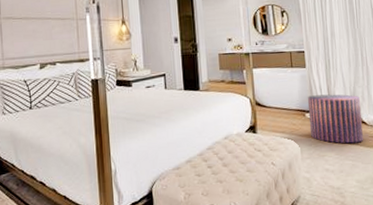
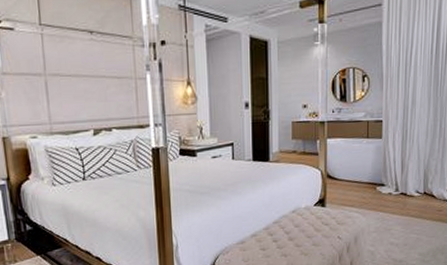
stool: present [307,94,363,144] -> none [379,166,432,218]

